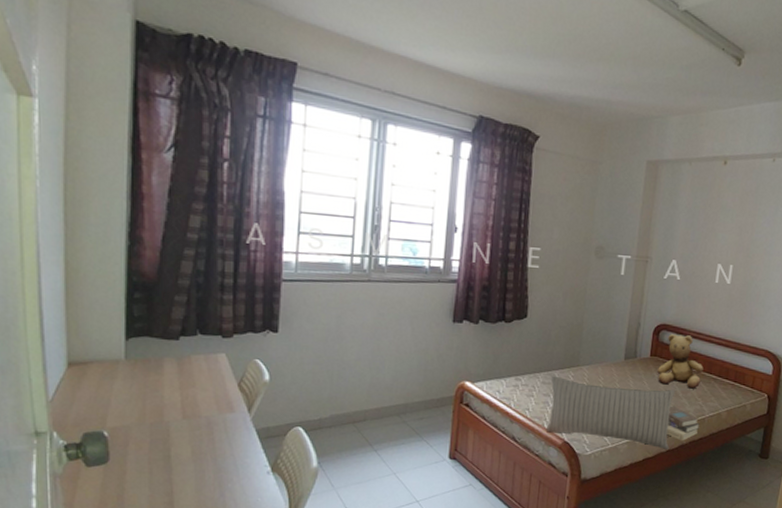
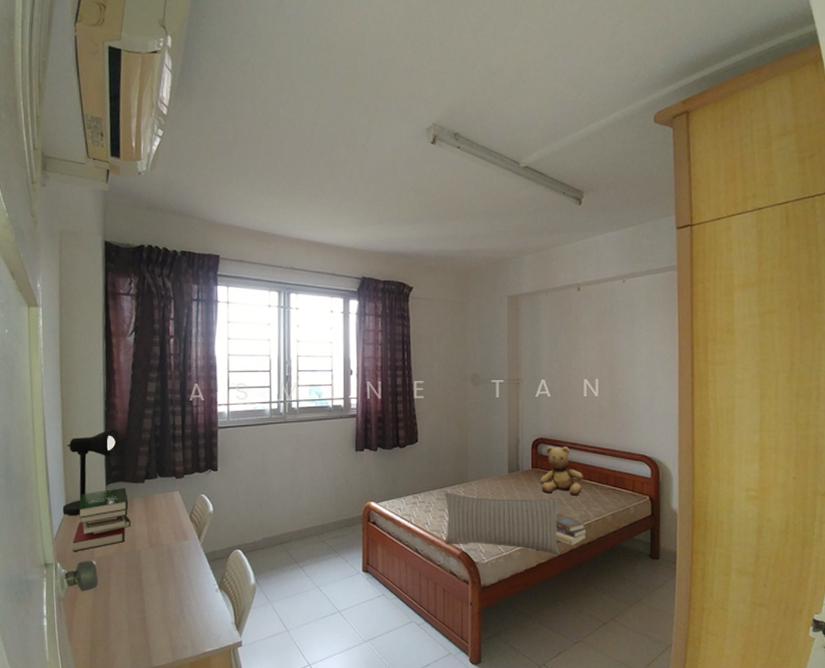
desk lamp: none [62,269,146,374] -> present [62,429,119,515]
books: none [75,344,158,420] -> present [72,488,131,552]

